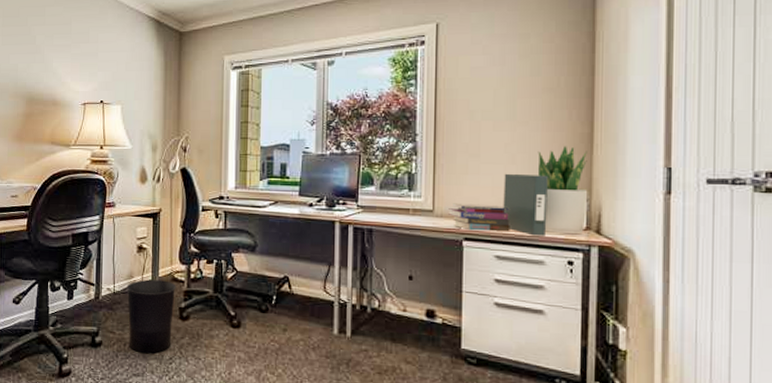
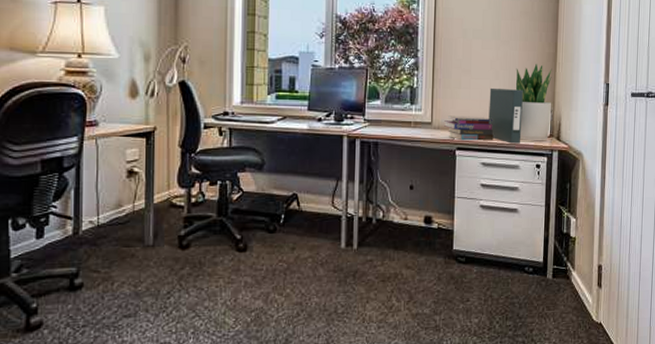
waste bin: present [126,279,176,354] -> none [114,207,175,291]

